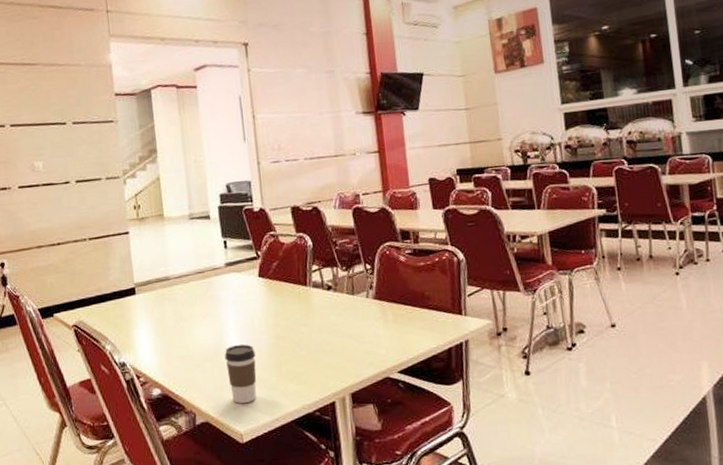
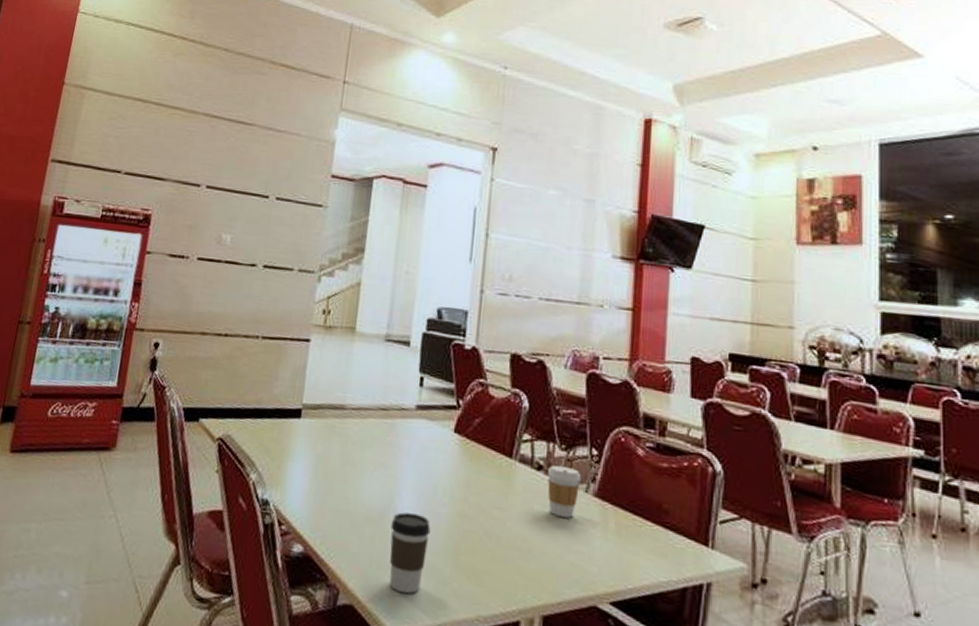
coffee cup: none [335,282,362,320] -> present [547,465,582,518]

